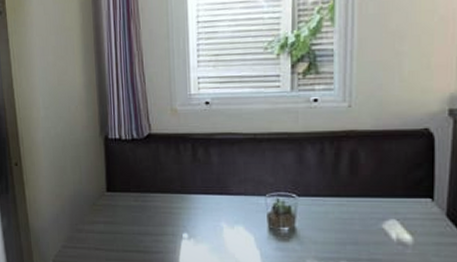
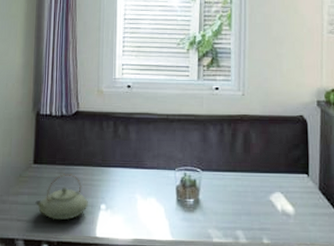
teapot: none [112,201,170,250] -> present [35,174,89,221]

